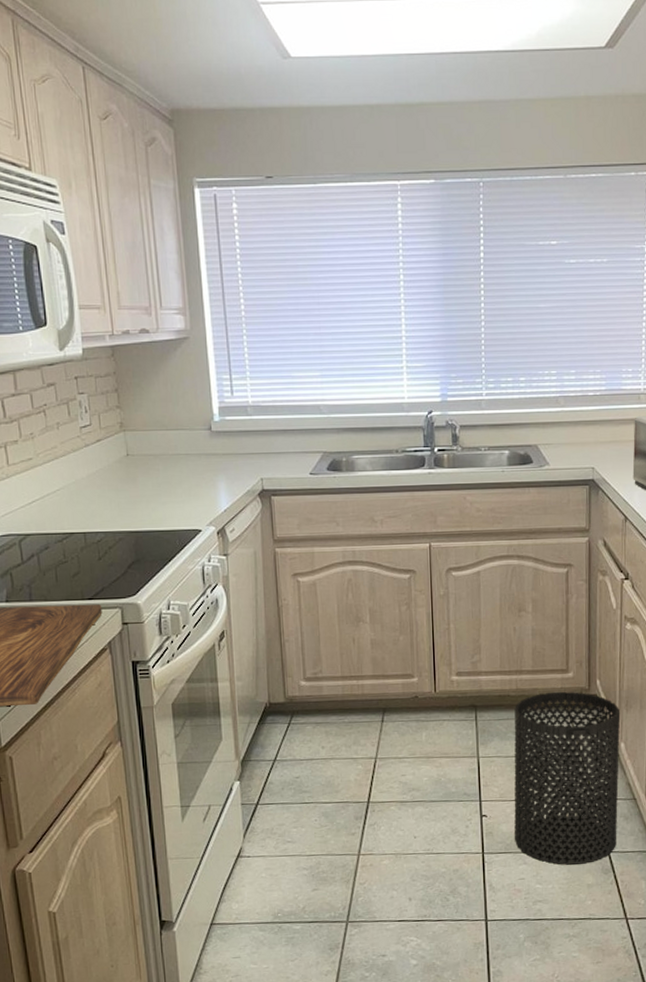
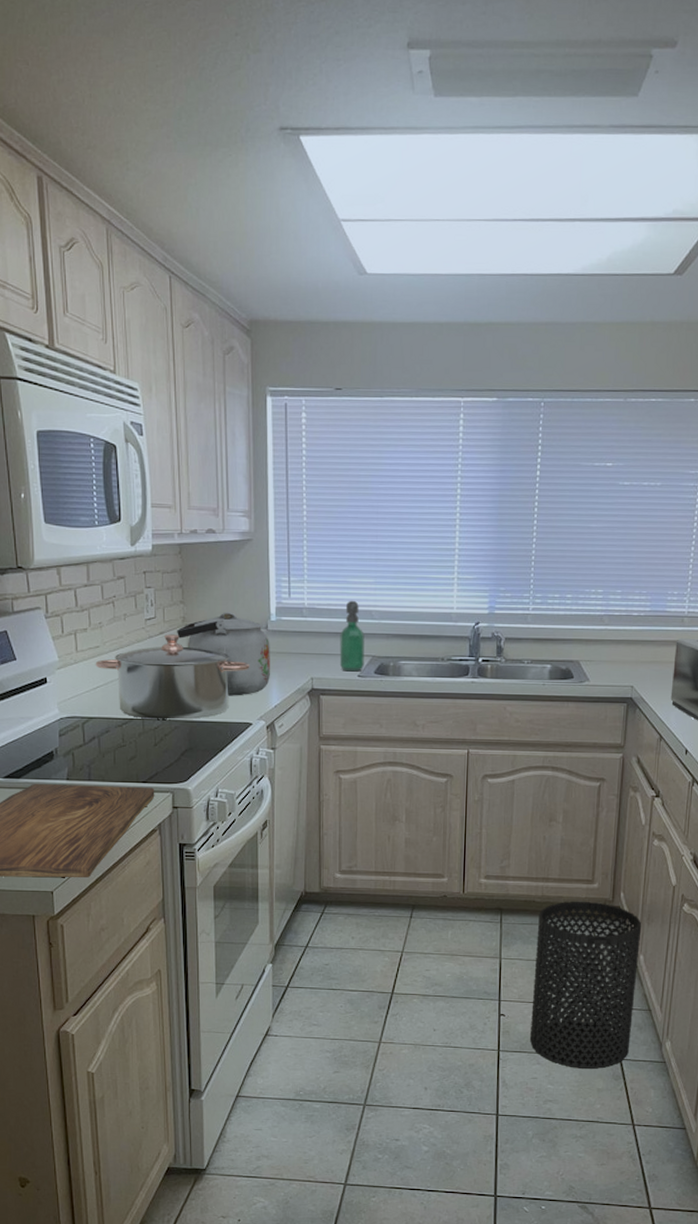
cooking pot: none [29,440,196,532] -> present [95,633,250,720]
kettle: none [115,414,217,503] -> present [177,612,270,696]
soap dispenser: none [288,395,315,470] -> present [339,600,365,672]

